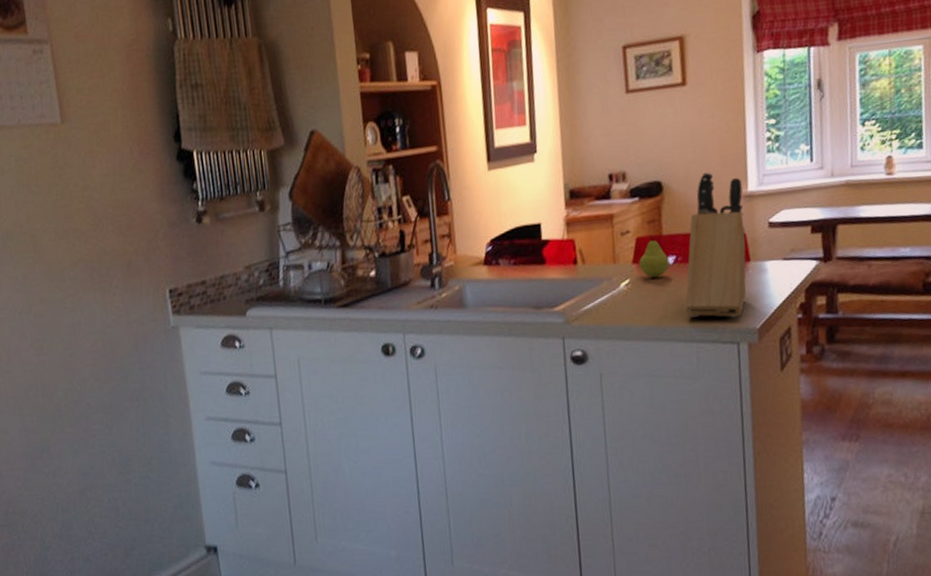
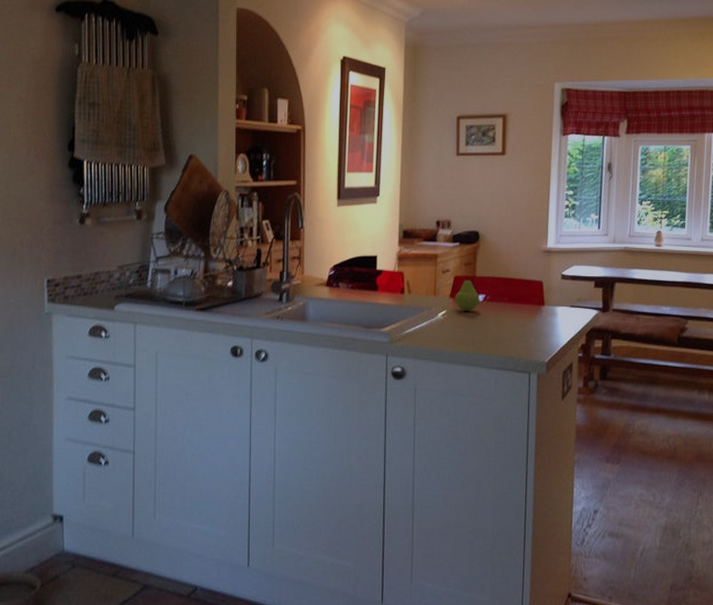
knife block: present [685,172,747,318] -> none [489,228,543,351]

